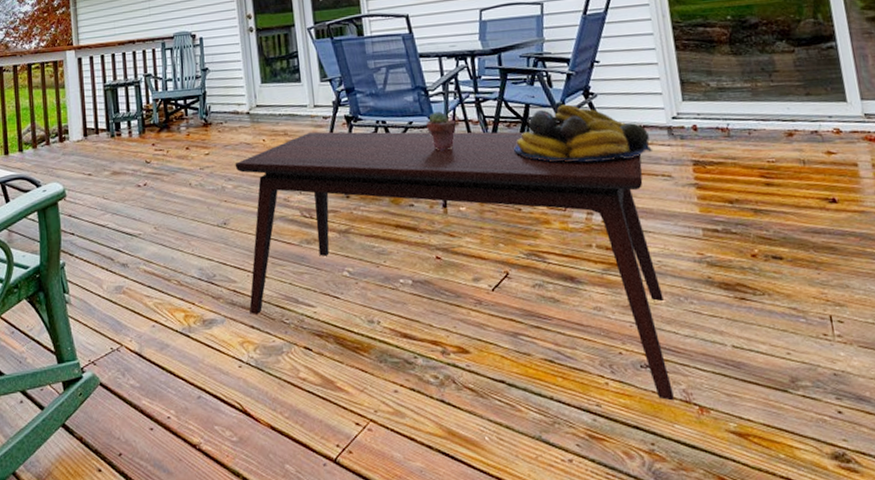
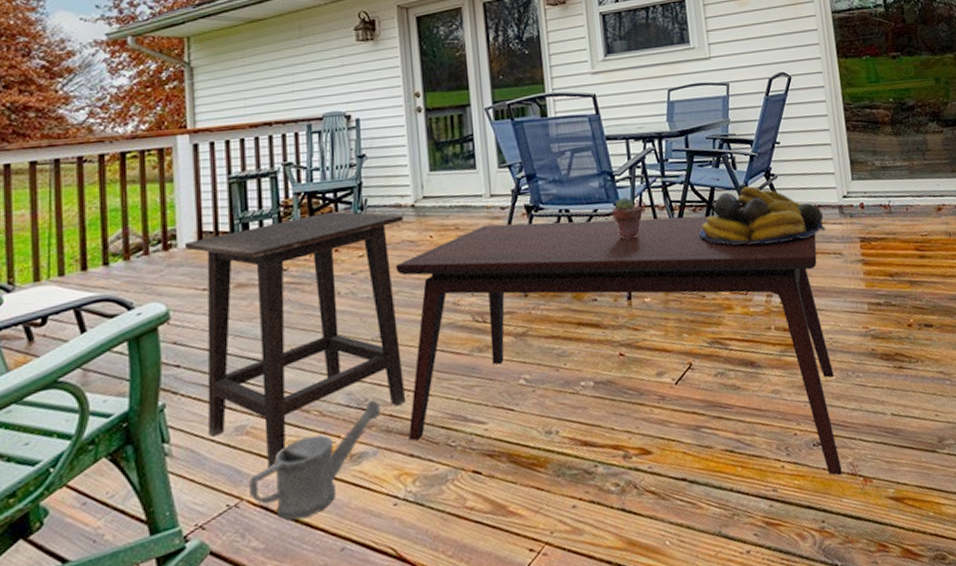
side table: none [74,115,247,323] -> present [184,211,407,469]
watering can: none [127,276,226,368] -> present [249,399,380,521]

